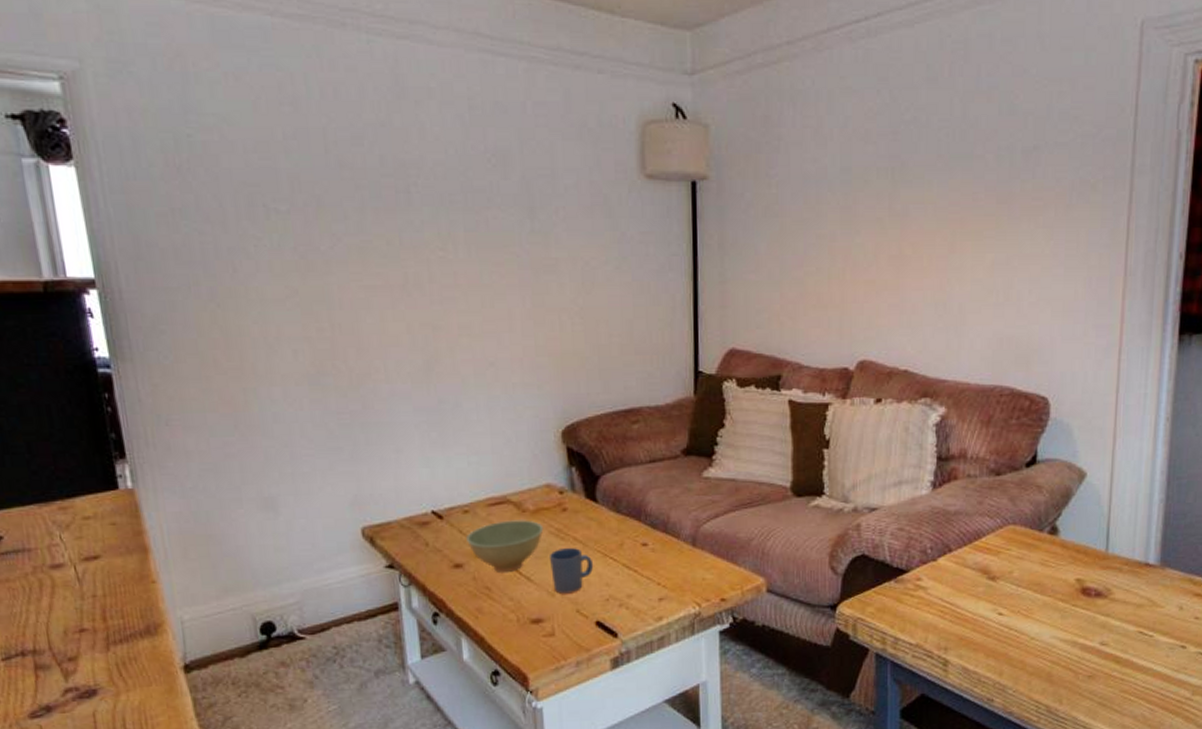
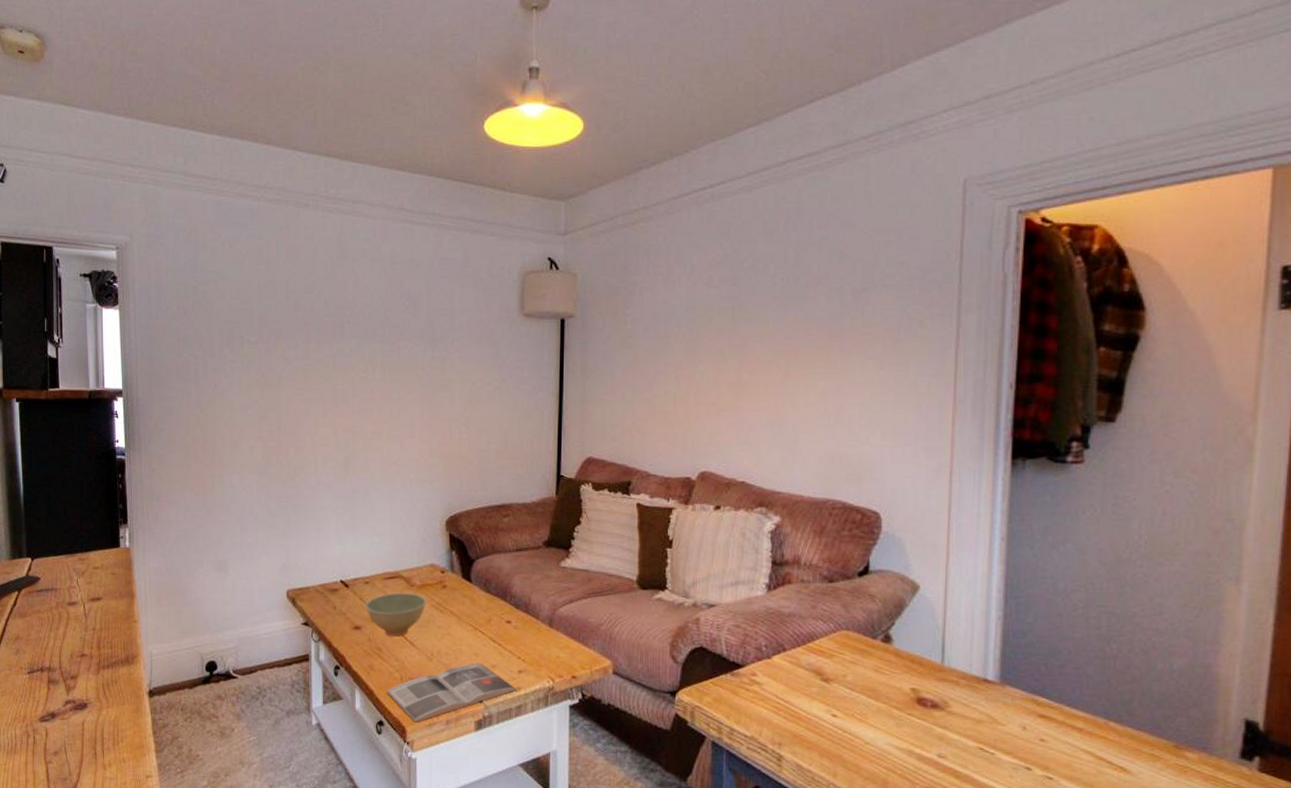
magazine: none [501,593,657,668] -> present [387,662,516,723]
mug: present [550,547,594,594] -> none [430,619,466,660]

